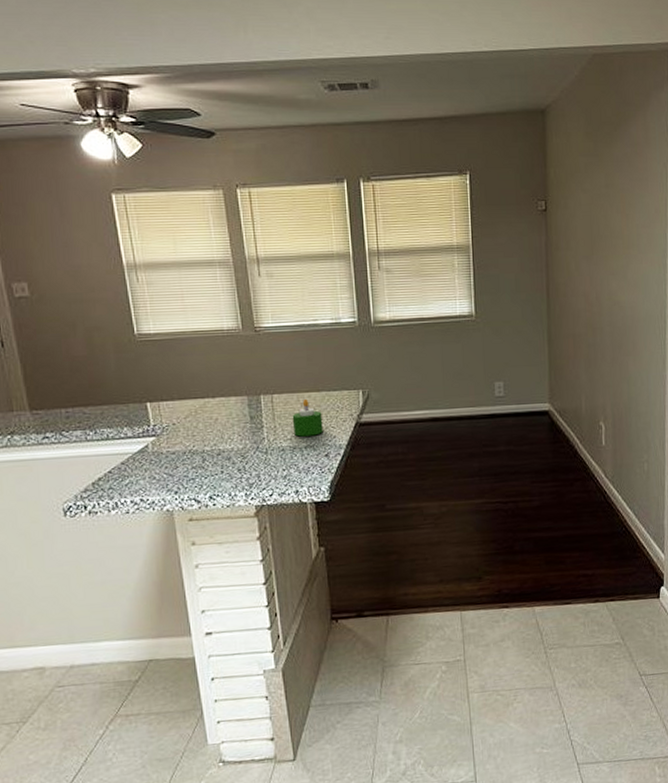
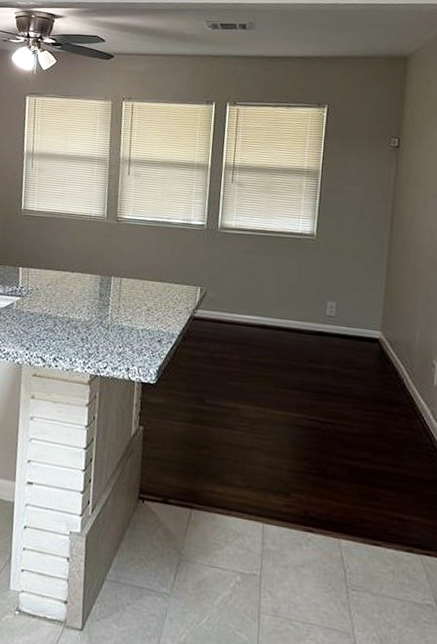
candle: present [292,398,323,437] -> none [134,286,162,321]

